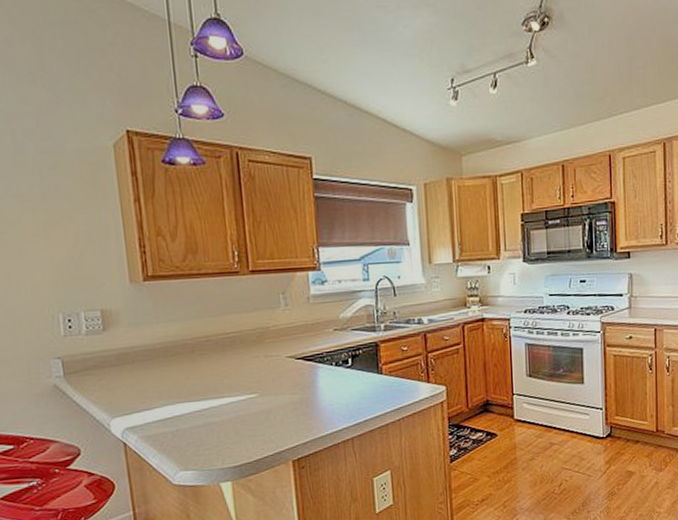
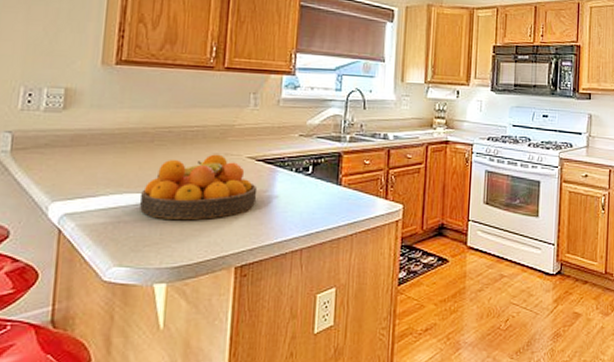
fruit bowl: none [192,357,303,424] -> present [140,154,258,221]

